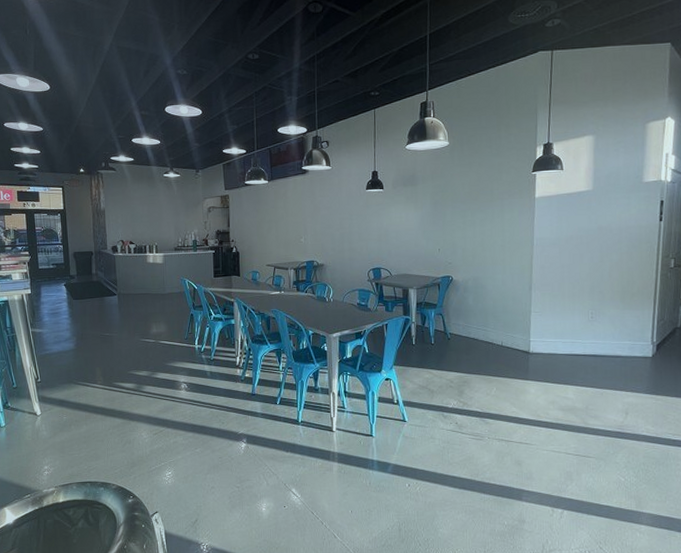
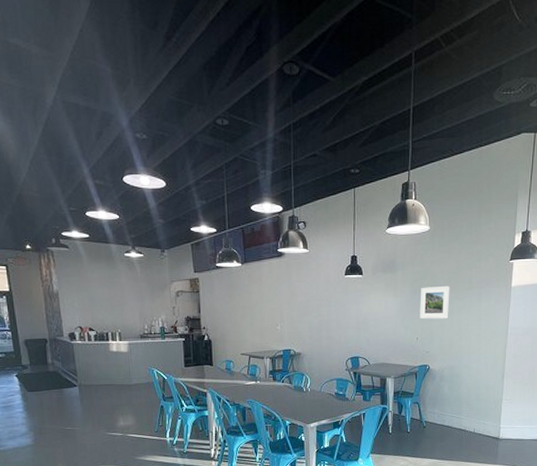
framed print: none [441,197,472,231] -> present [420,285,450,320]

